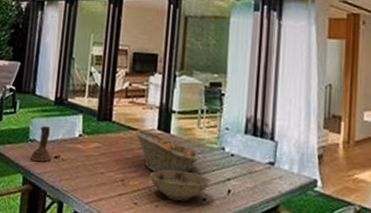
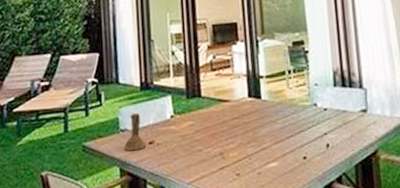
fruit basket: present [135,130,199,174] -> none [226,100,294,139]
bowl: present [150,170,211,201] -> none [247,133,309,164]

